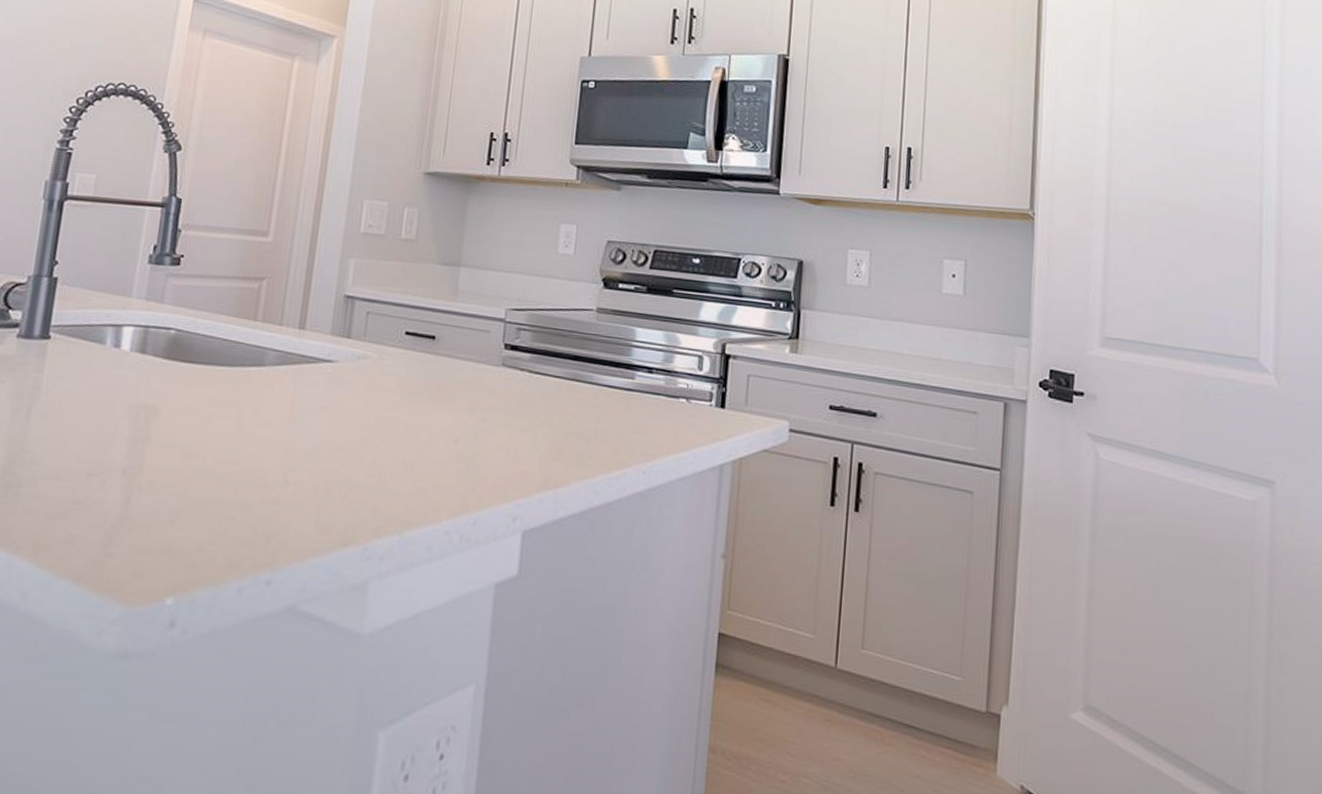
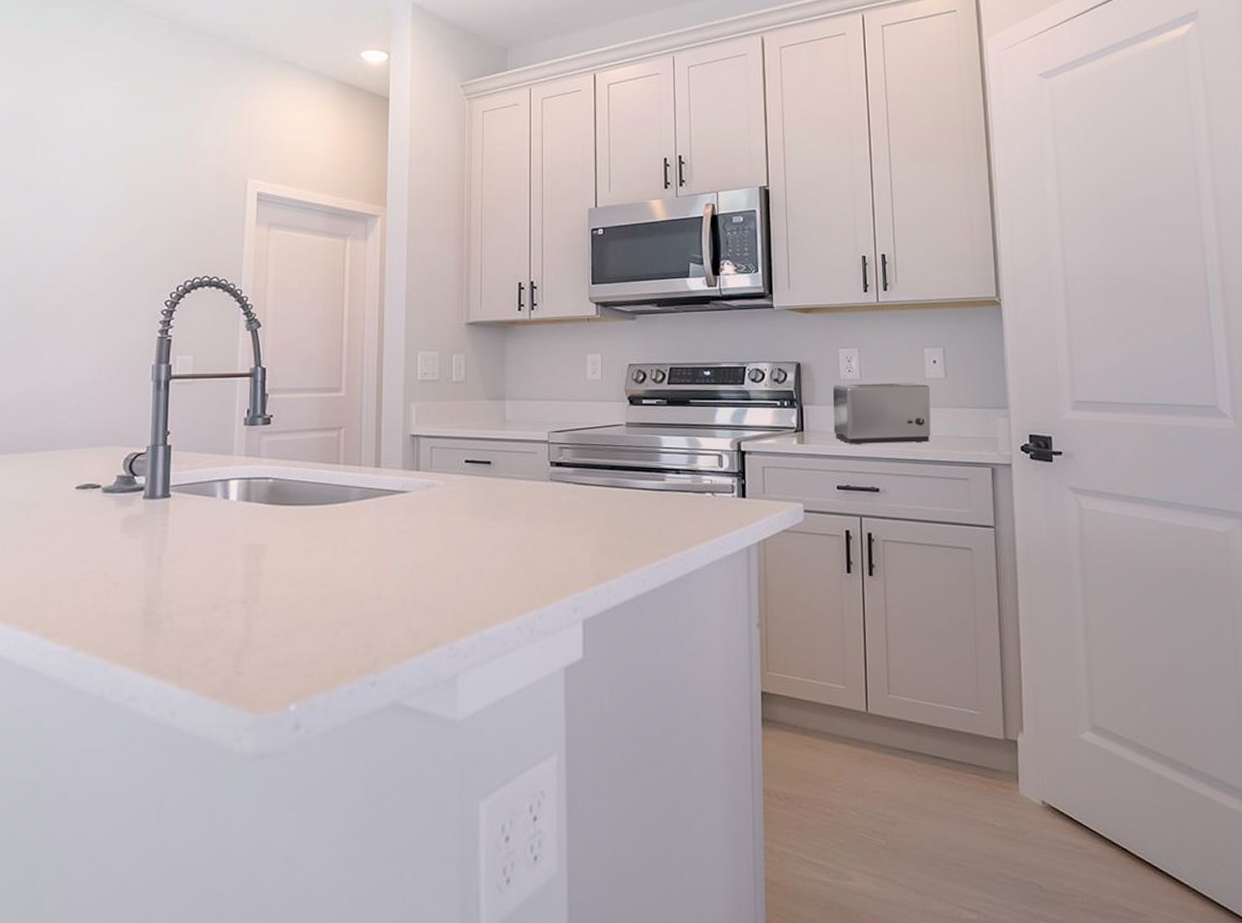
toaster: none [832,290,946,366] -> present [832,382,931,445]

